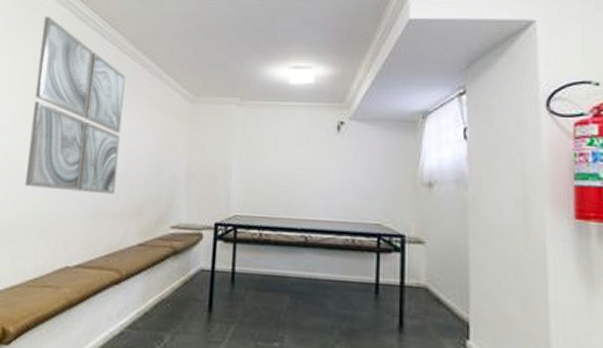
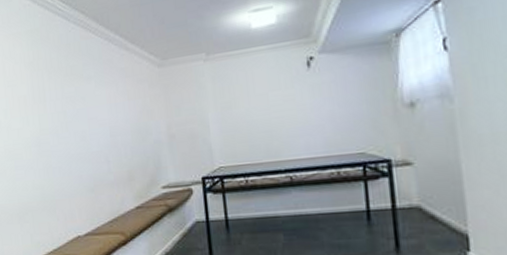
wall art: present [25,16,126,195] -> none [10,10,106,172]

